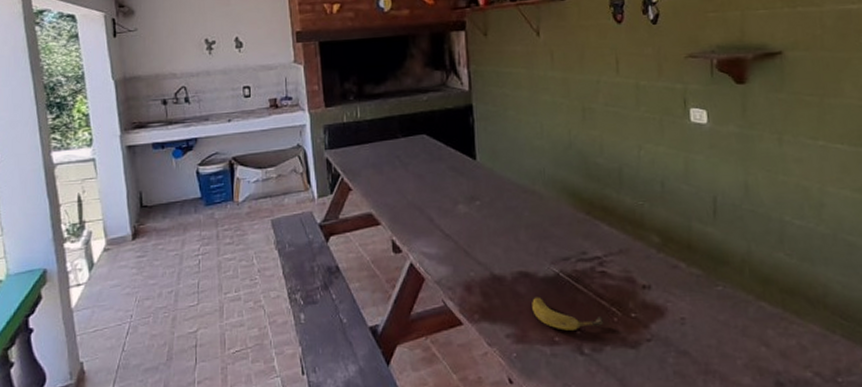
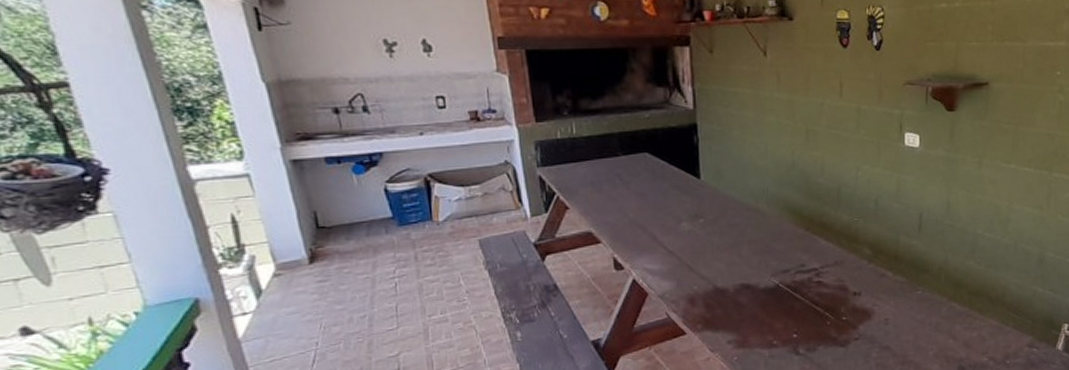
fruit: present [532,297,604,331] -> none [753,306,818,335]

